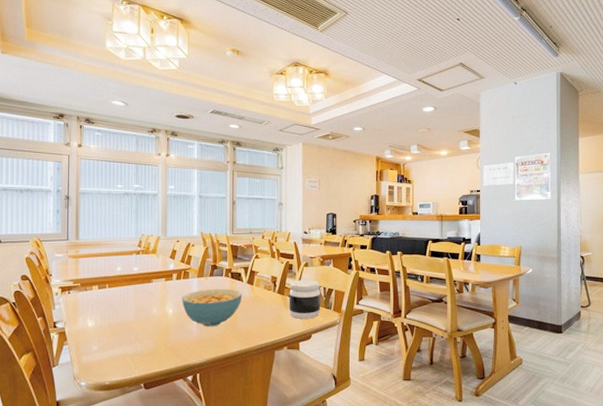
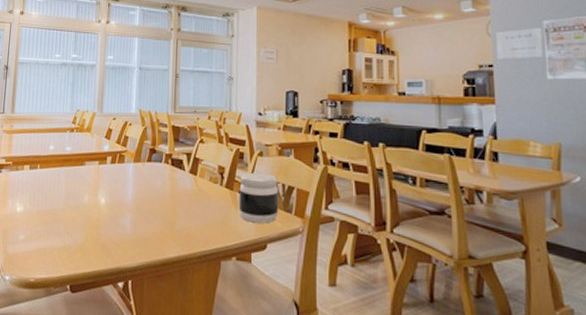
cereal bowl: present [181,288,243,327] -> none [115,177,184,224]

